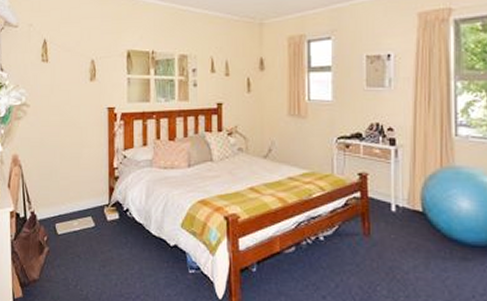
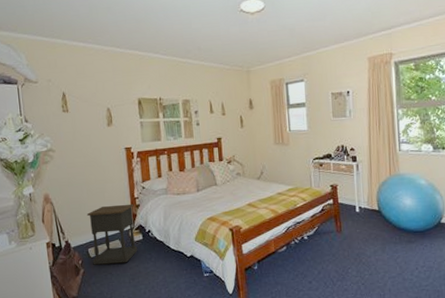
nightstand: none [57,174,112,246] -> present [86,203,138,265]

